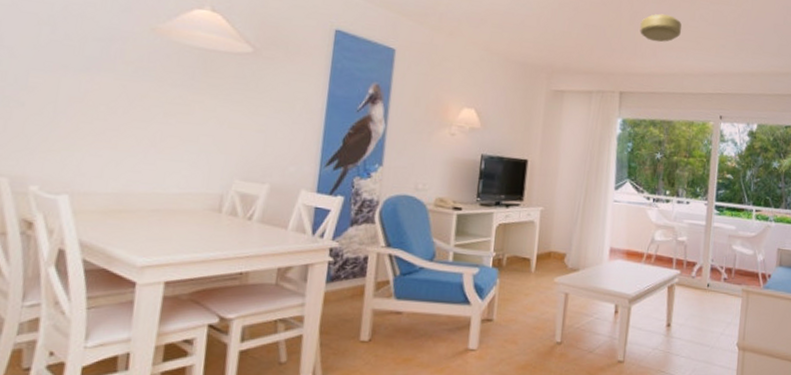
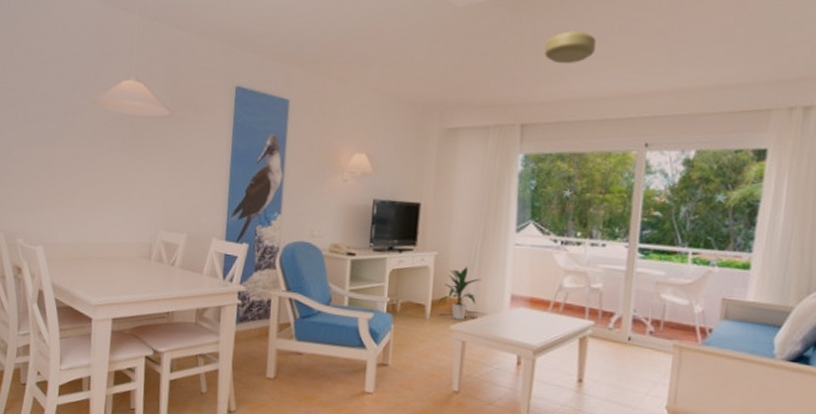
indoor plant: none [542,221,584,273] -> present [437,266,482,320]

